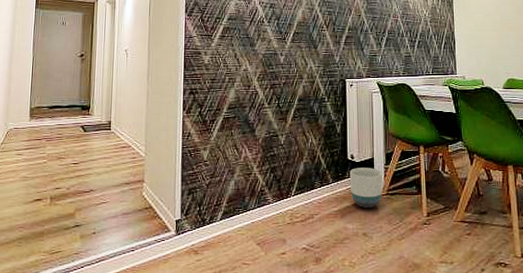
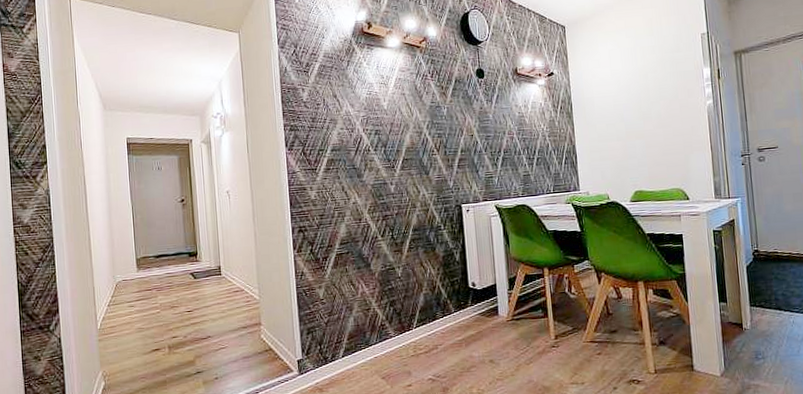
planter: present [349,168,383,209] -> none [472,294,508,336]

